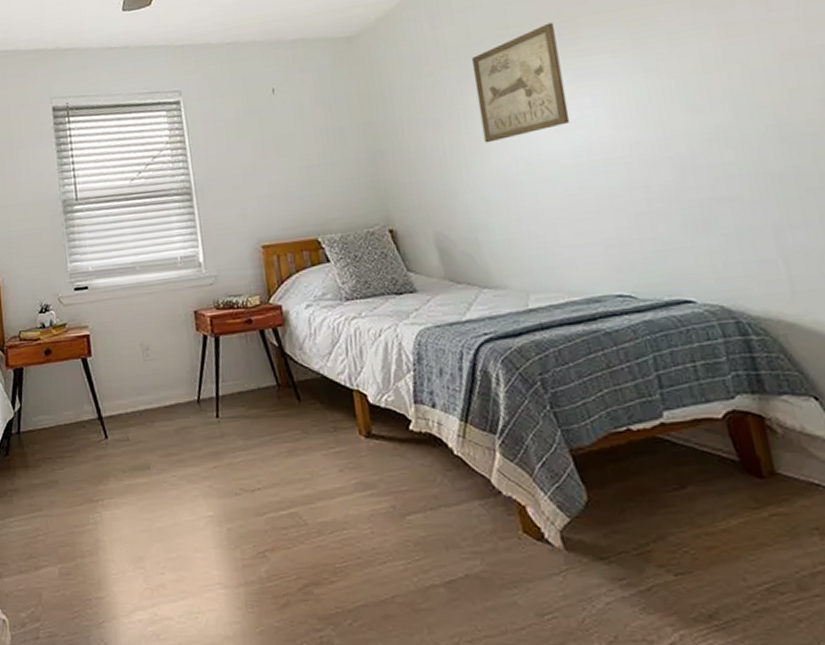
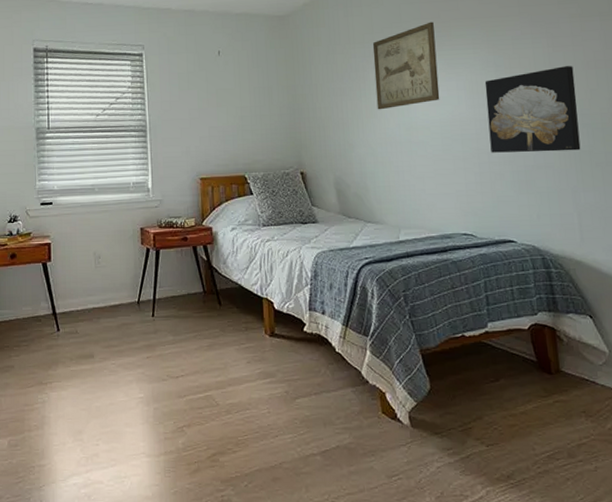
wall art: none [631,60,781,187] -> present [484,66,581,153]

